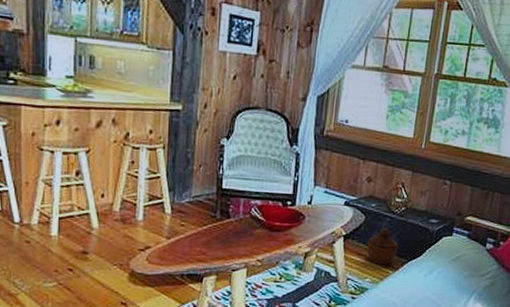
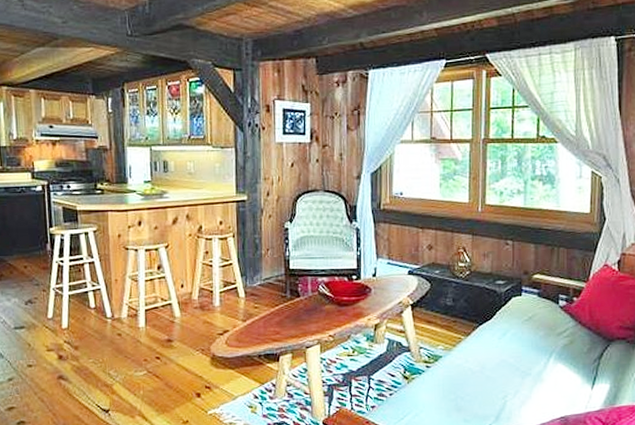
woven basket: present [367,228,399,264] -> none [435,294,467,330]

